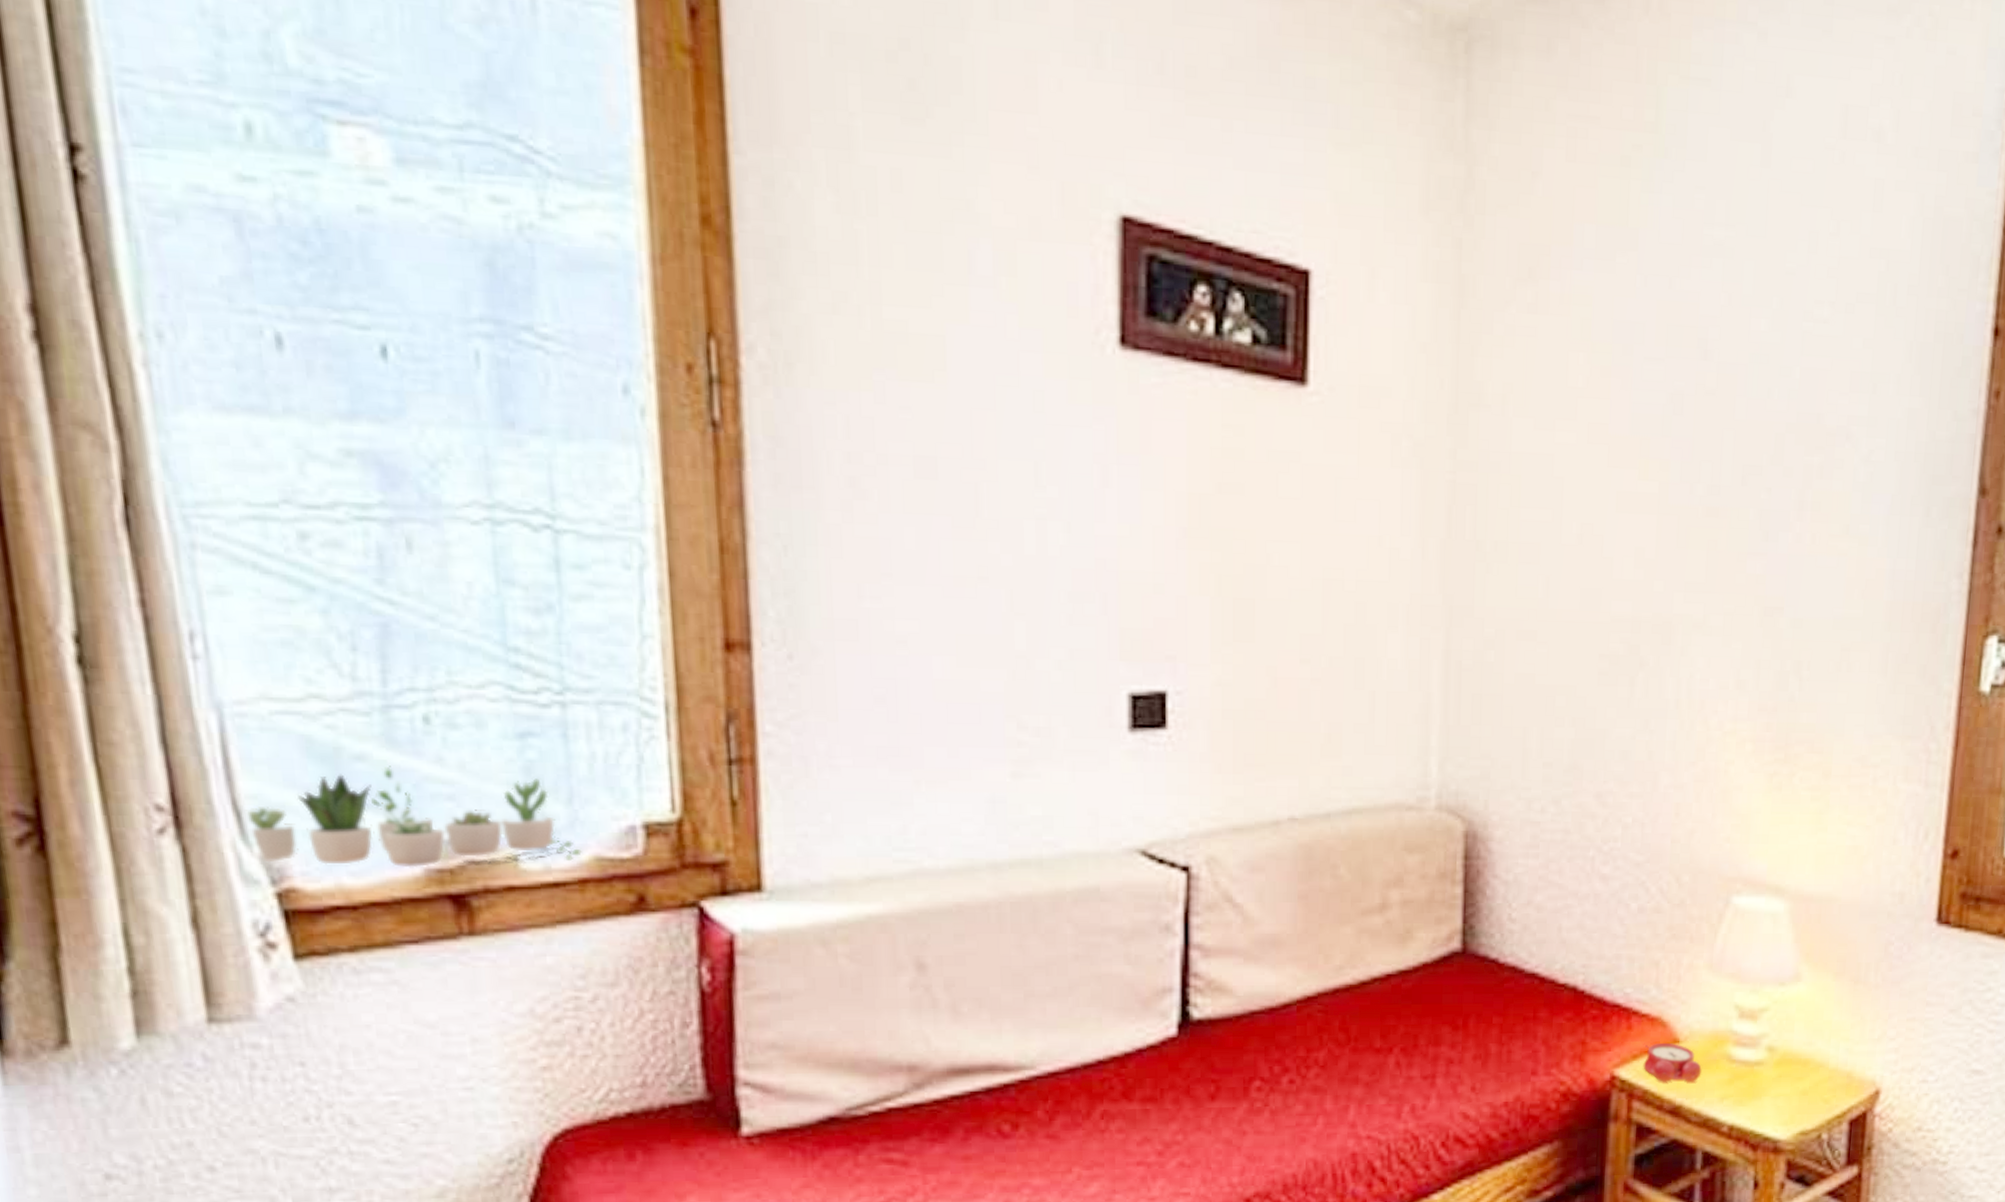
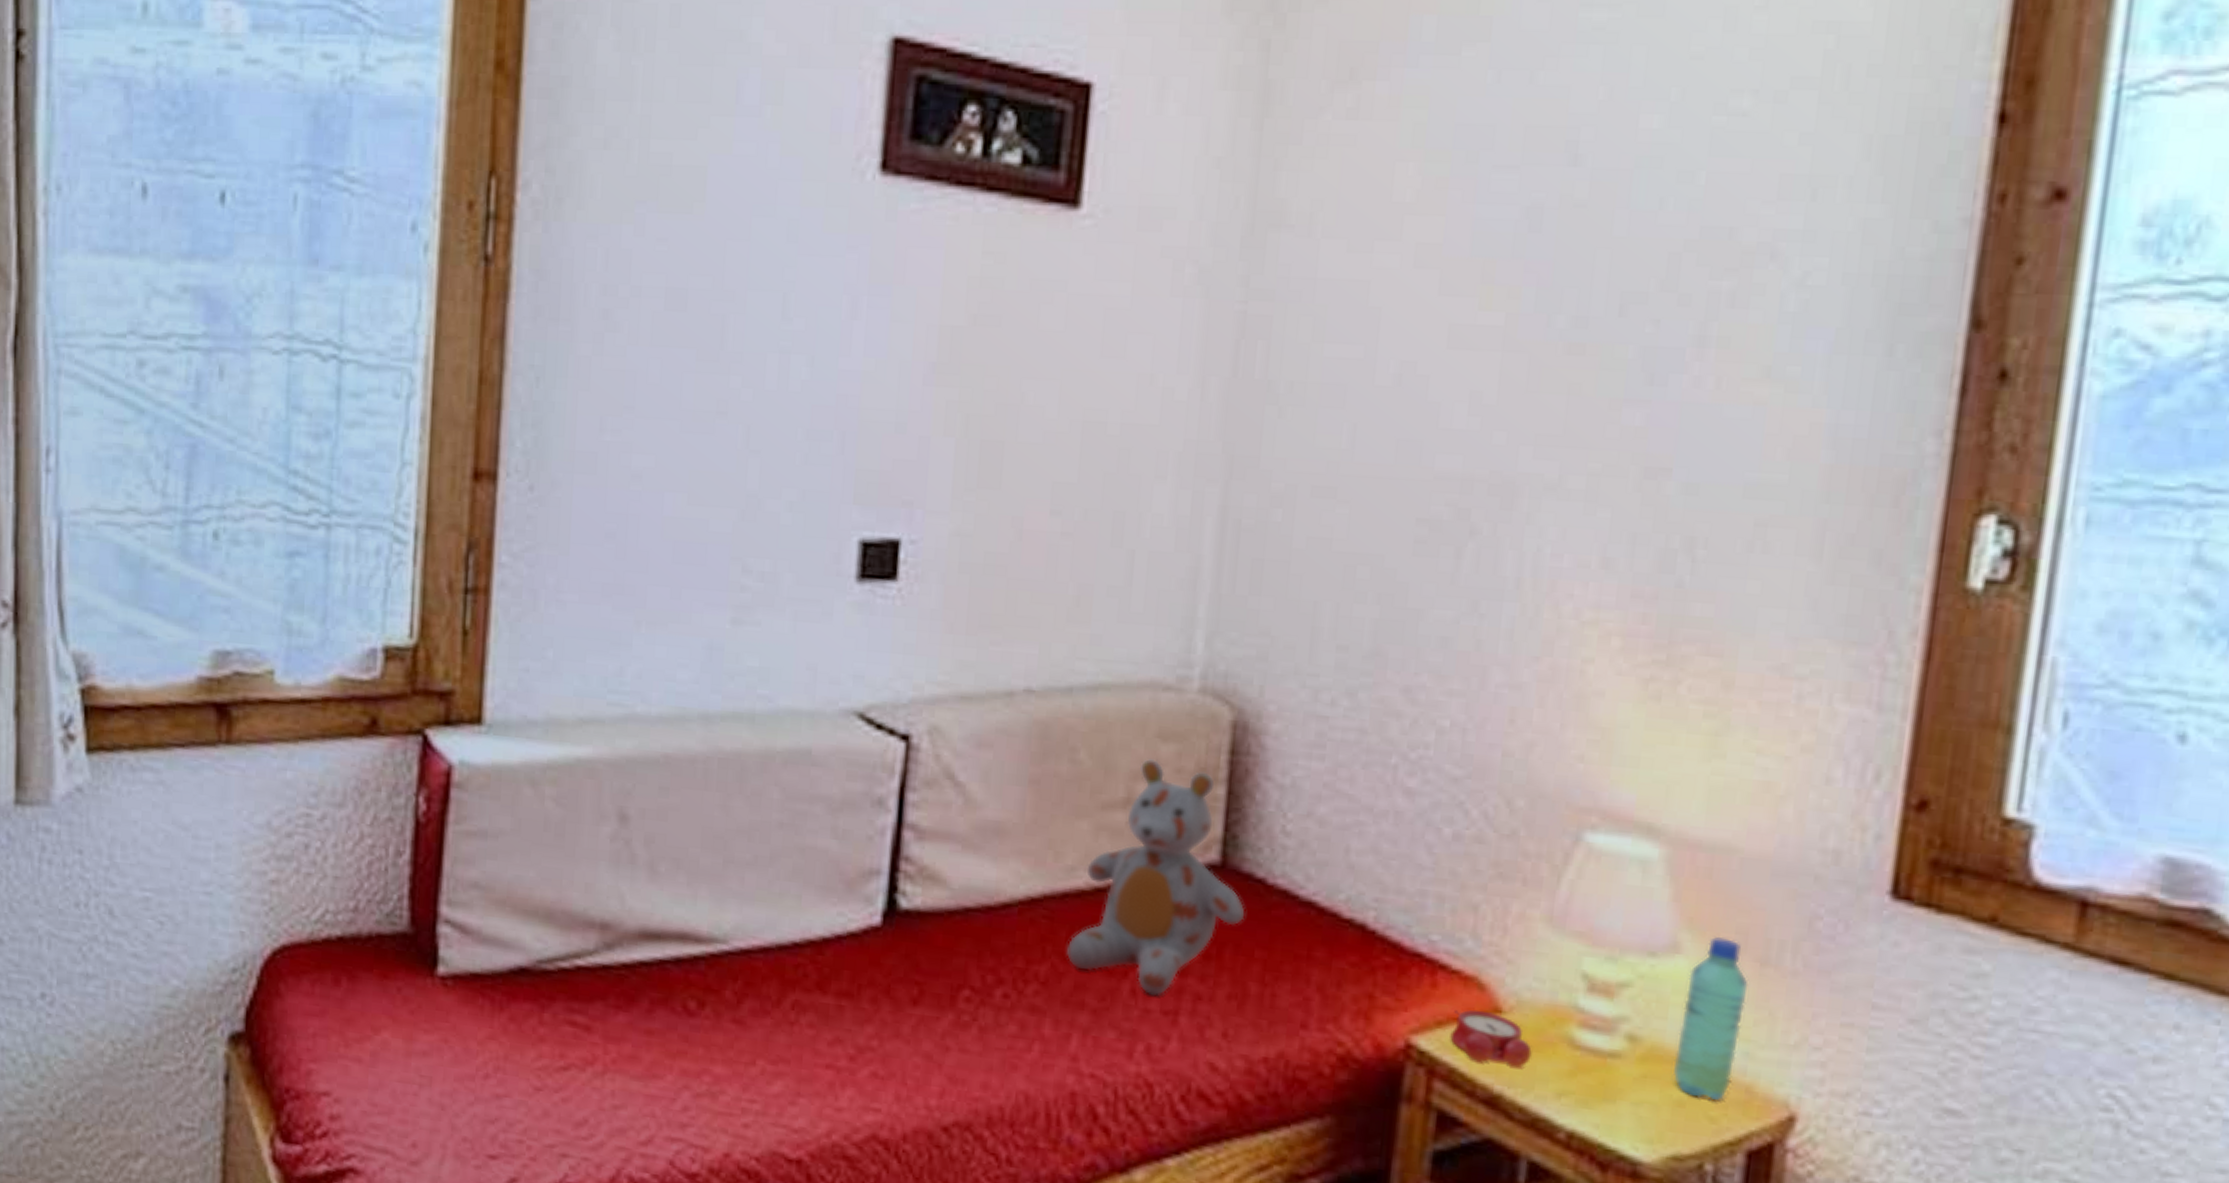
succulent plant: present [246,766,582,868] -> none [67,577,328,679]
stuffed bear: none [1341,869,1483,1064] -> present [1067,759,1245,996]
water bottle: none [1798,966,1847,1086] -> present [1672,937,1749,1100]

